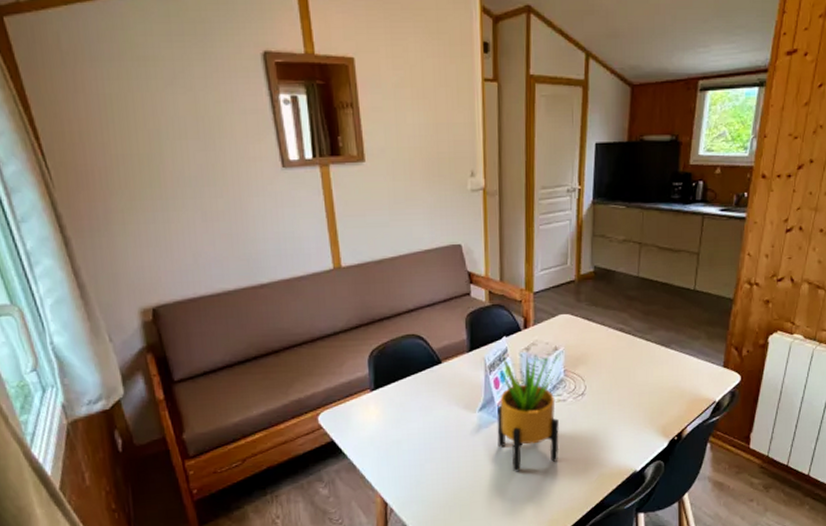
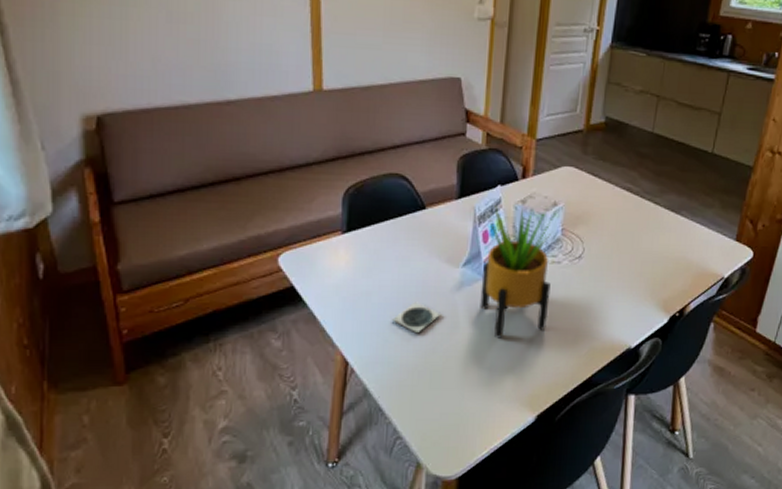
coaster: none [421,445,463,474] -> present [391,302,440,334]

